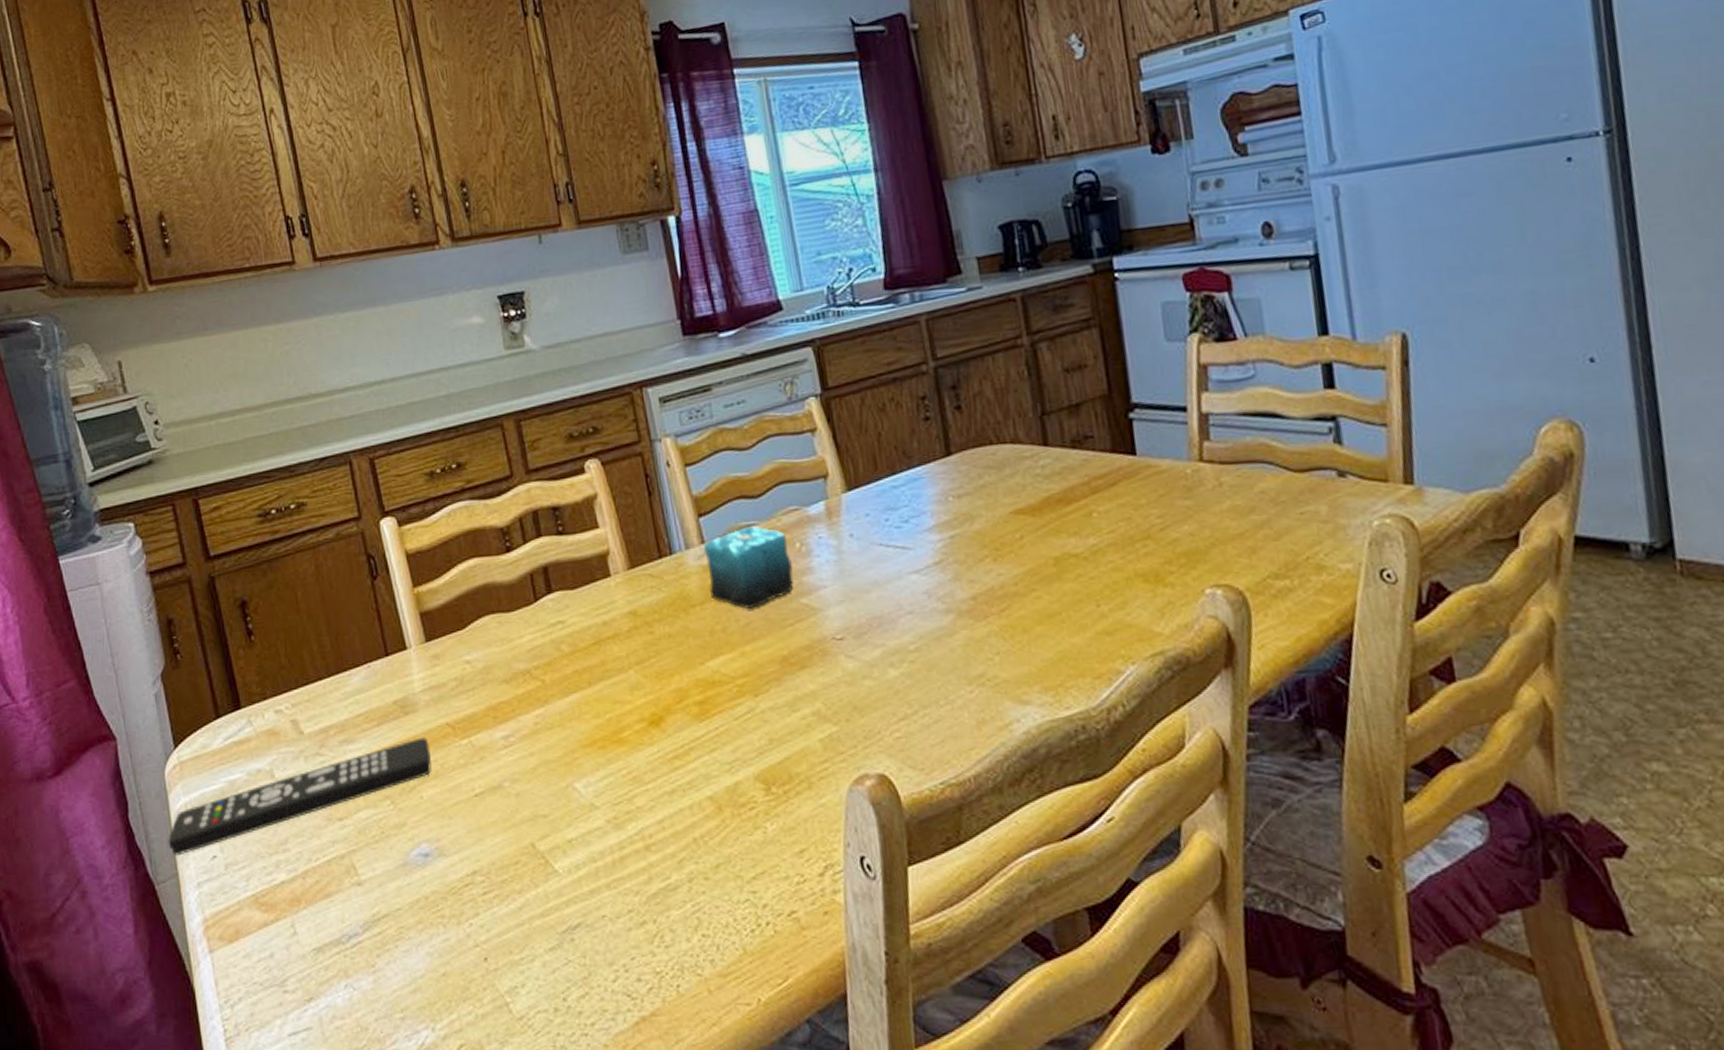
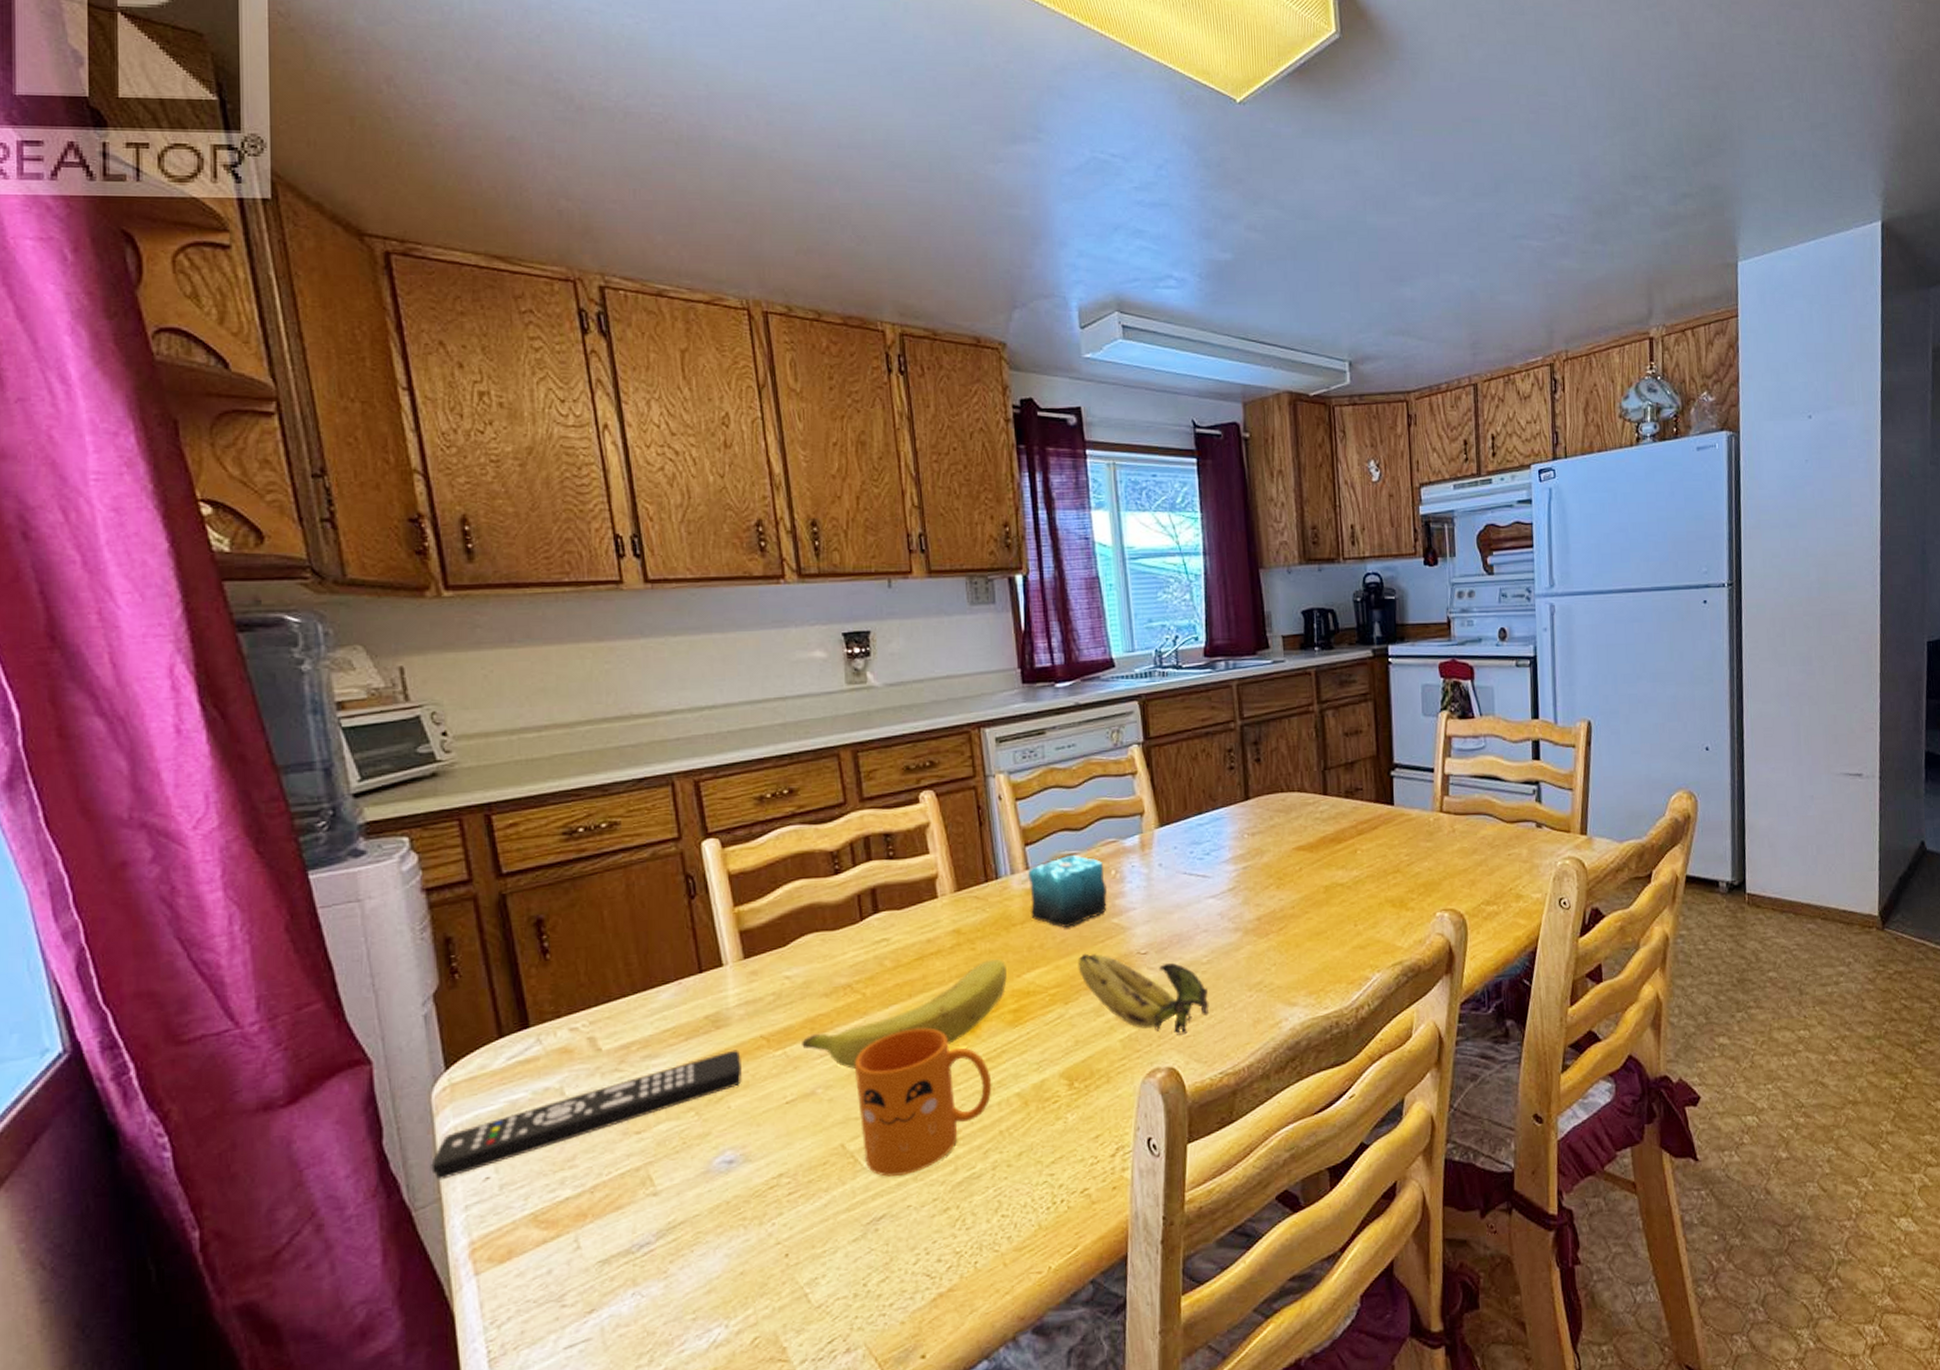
fruit: none [486,644,690,762] -> present [802,959,1007,1069]
mug: none [538,719,682,882] -> present [854,1028,992,1177]
banana: none [765,638,923,736] -> present [1077,953,1210,1035]

